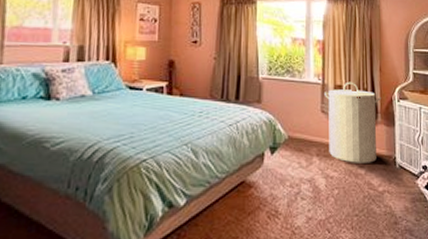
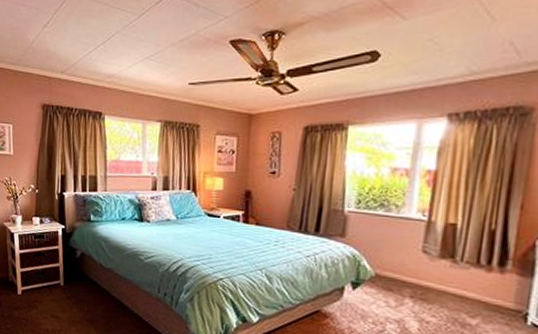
laundry hamper: present [325,81,382,163] -> none [427,220,518,315]

